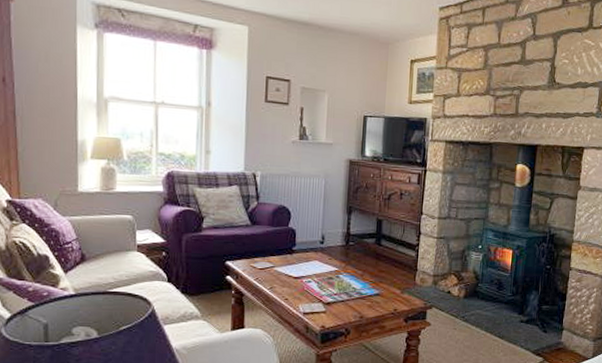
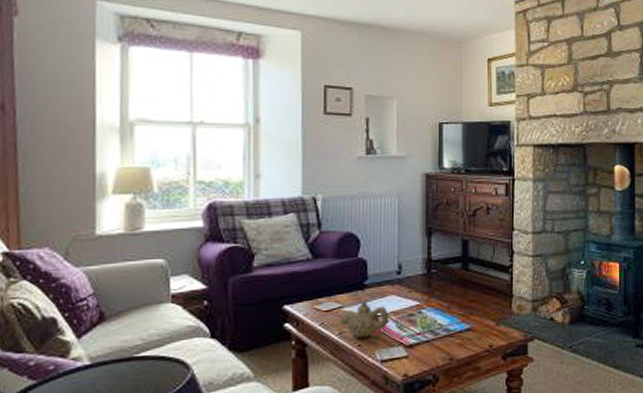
teapot: none [272,263,312,294] -> present [340,301,388,339]

